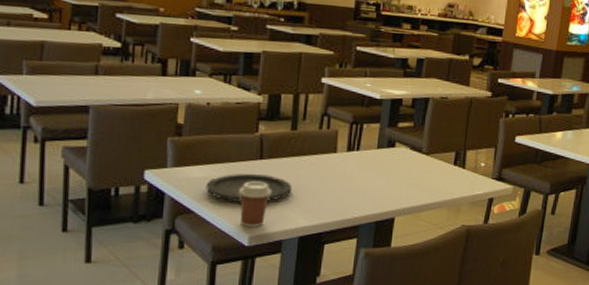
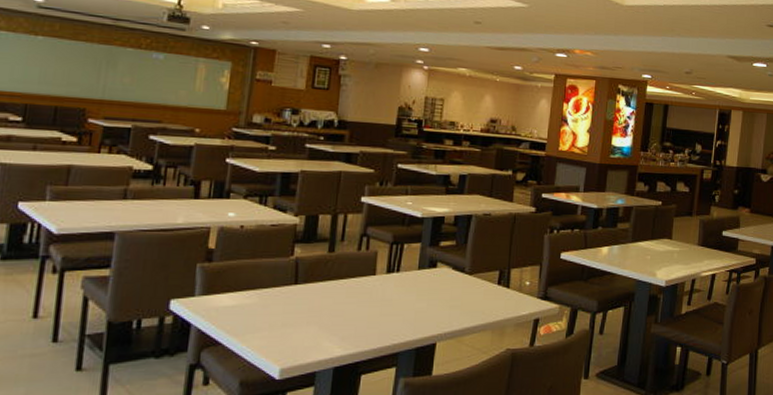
plate: present [206,173,293,203] -> none [235,299,329,332]
coffee cup: present [238,181,271,227] -> none [270,308,305,358]

